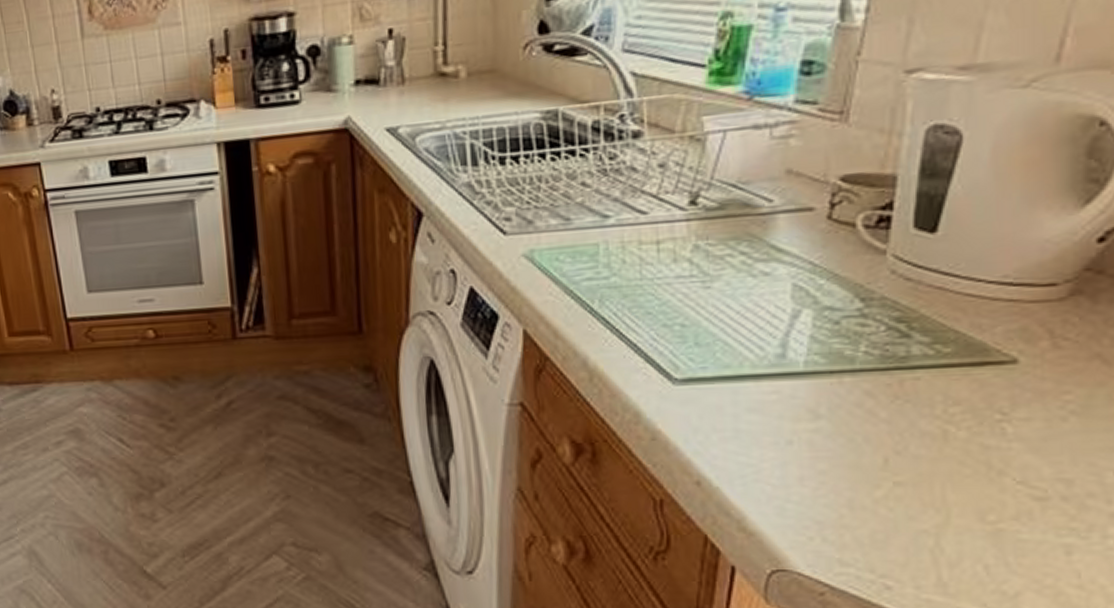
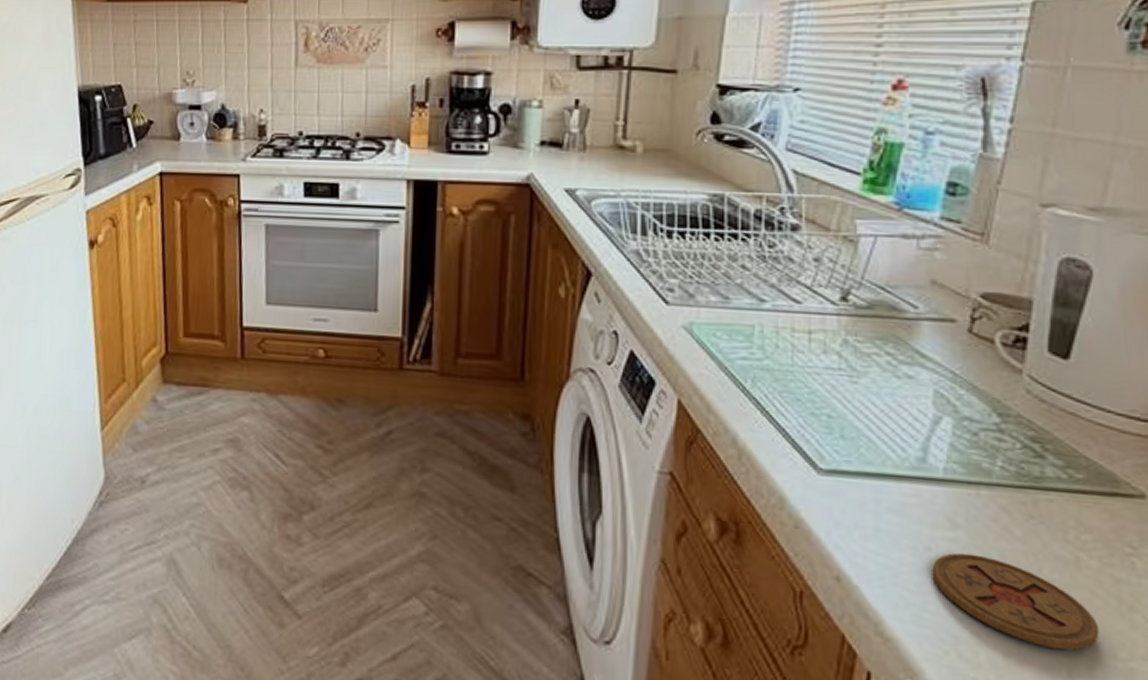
coaster: none [794,441,968,522] -> present [932,553,1099,651]

